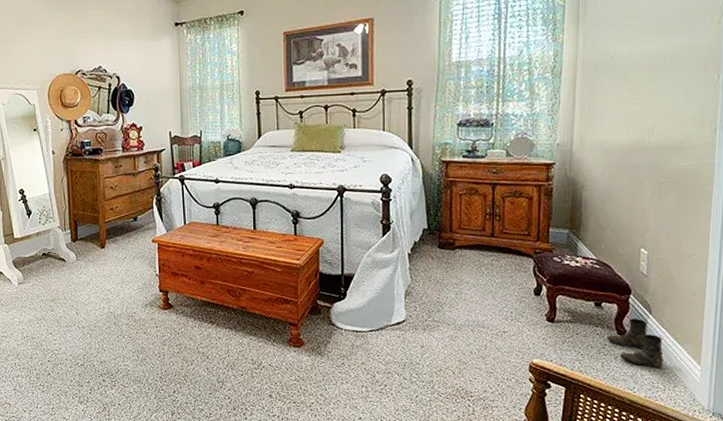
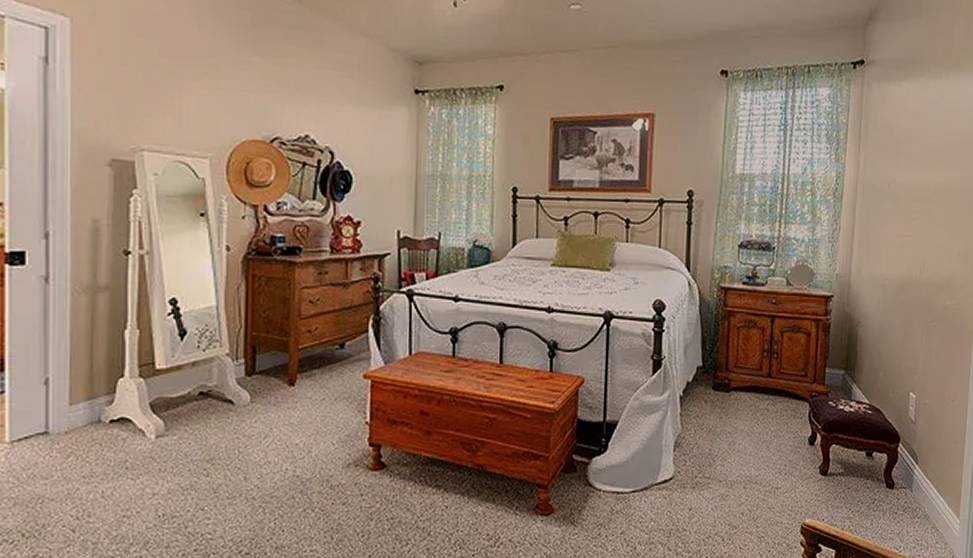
boots: present [606,318,663,367] -> none [876,469,927,522]

